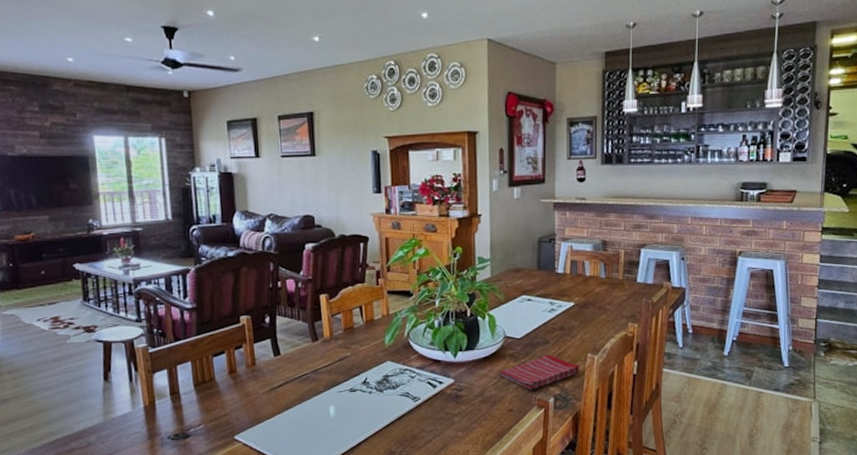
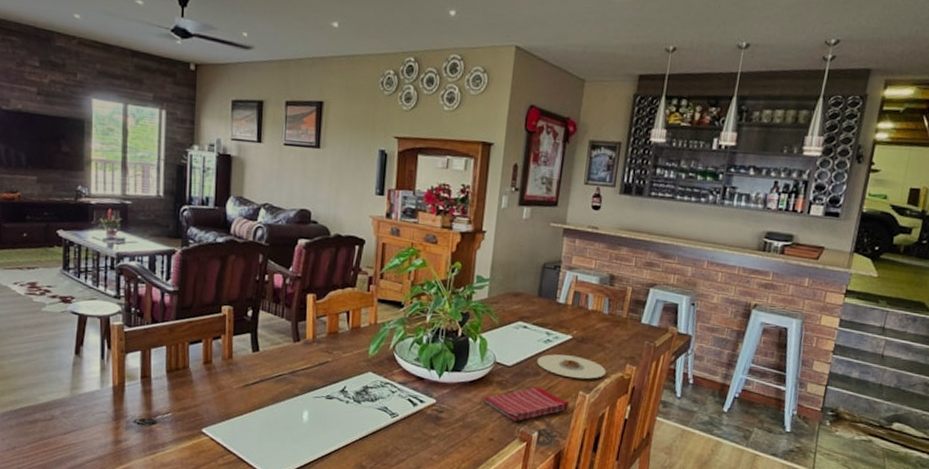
plate: none [544,321,610,342] -> present [536,354,606,379]

